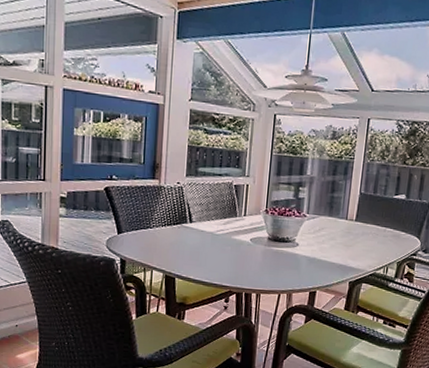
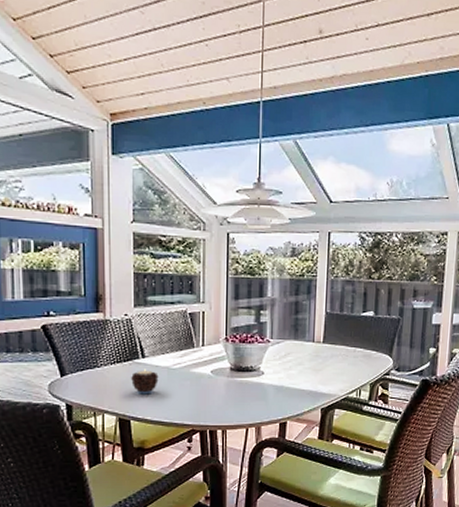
candle: none [179,232,203,256] -> present [131,368,159,394]

